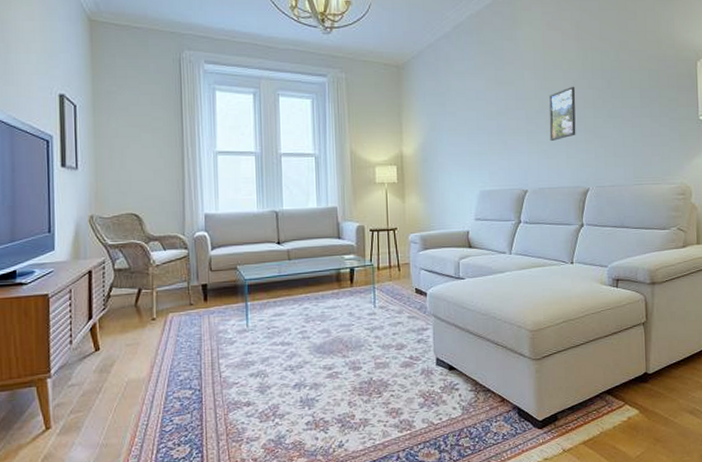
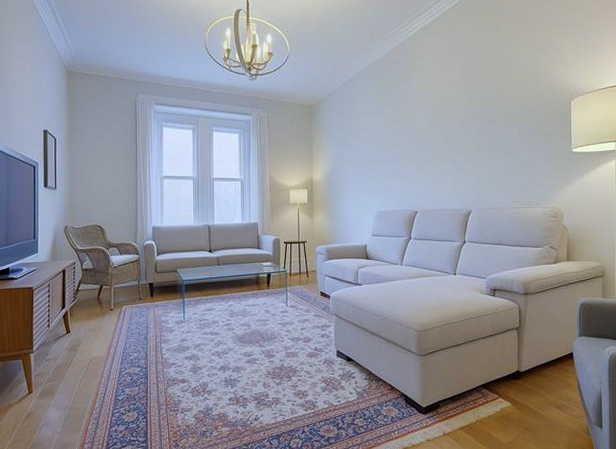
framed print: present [549,86,576,142] -> none [437,123,462,170]

